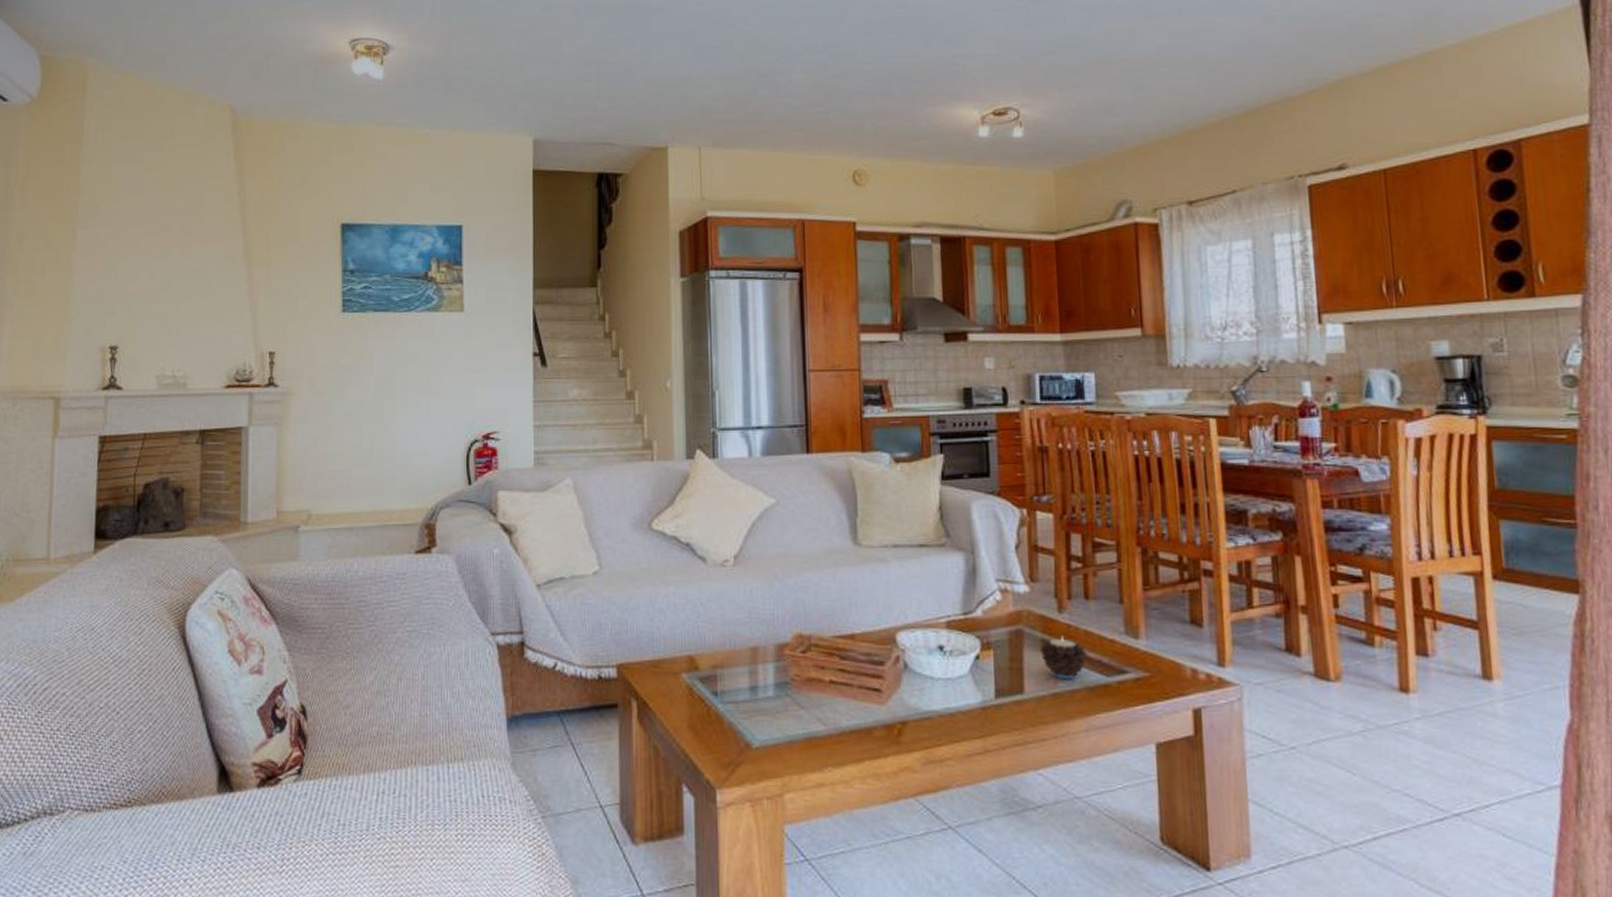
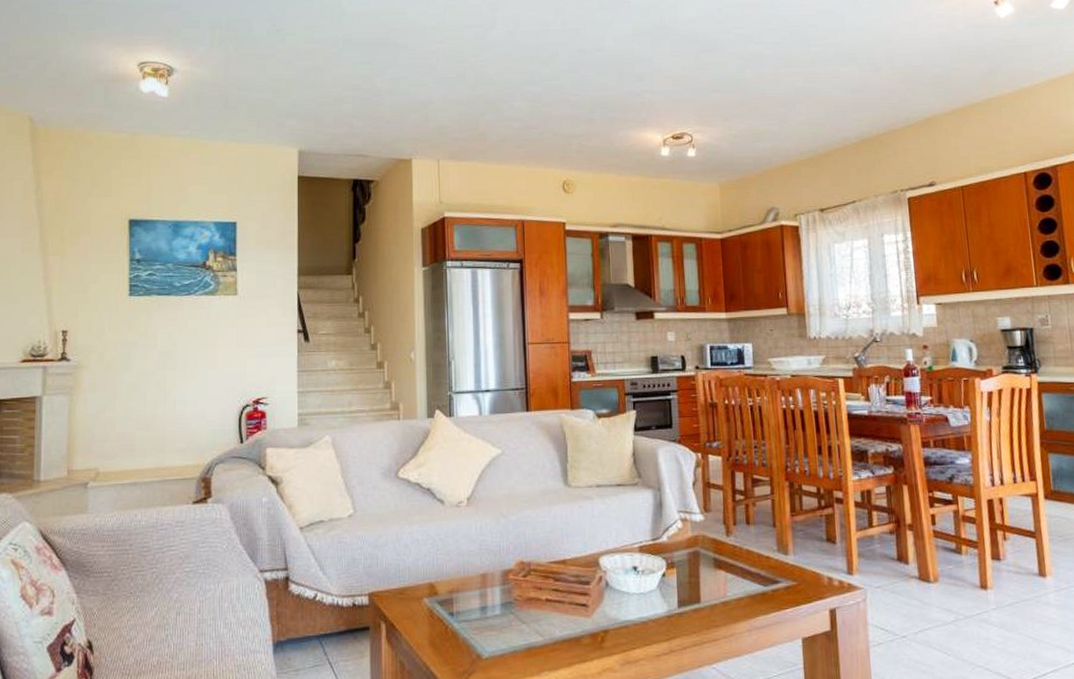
candle: present [1039,636,1087,680] -> none [712,555,749,590]

